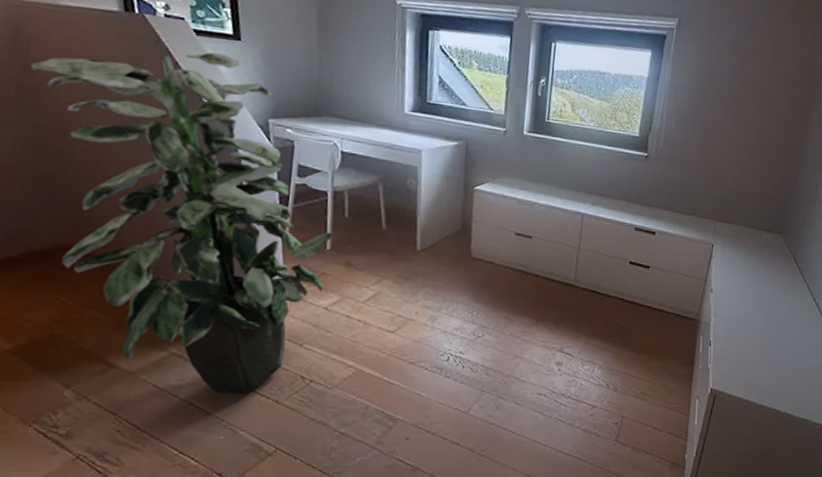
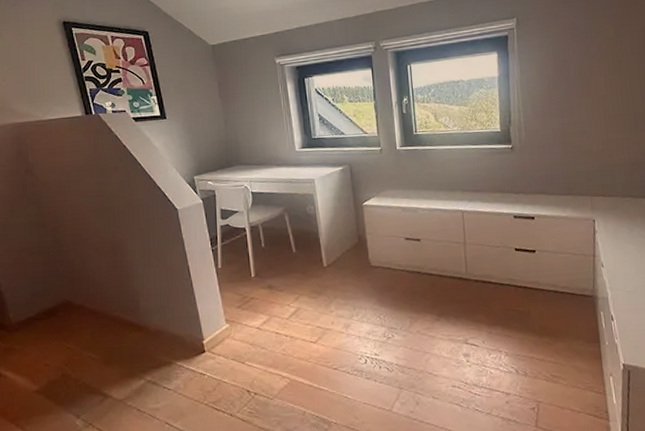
indoor plant: present [30,52,334,393] -> none [30,132,256,411]

